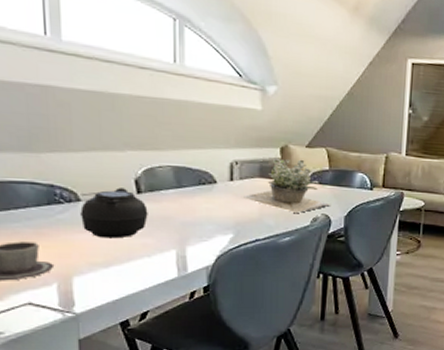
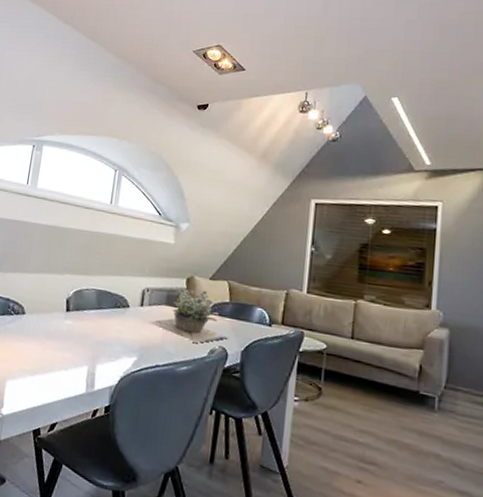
teapot: present [80,188,148,239] -> none [22,305,72,350]

